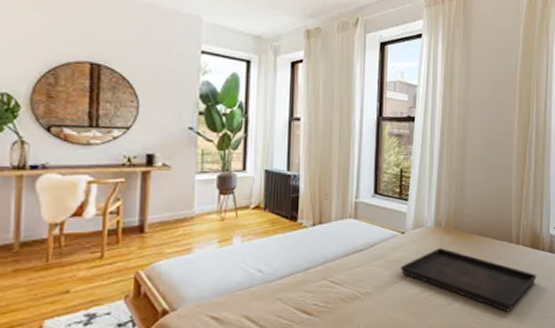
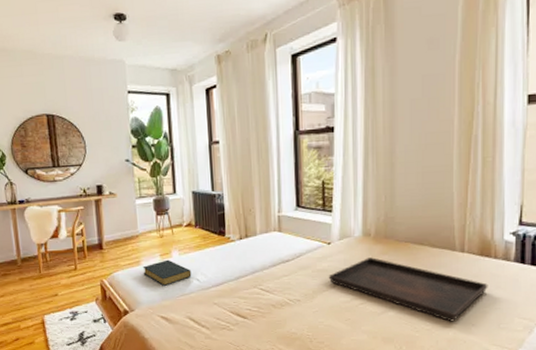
hardback book: none [194,247,254,279] -> present [142,259,192,286]

